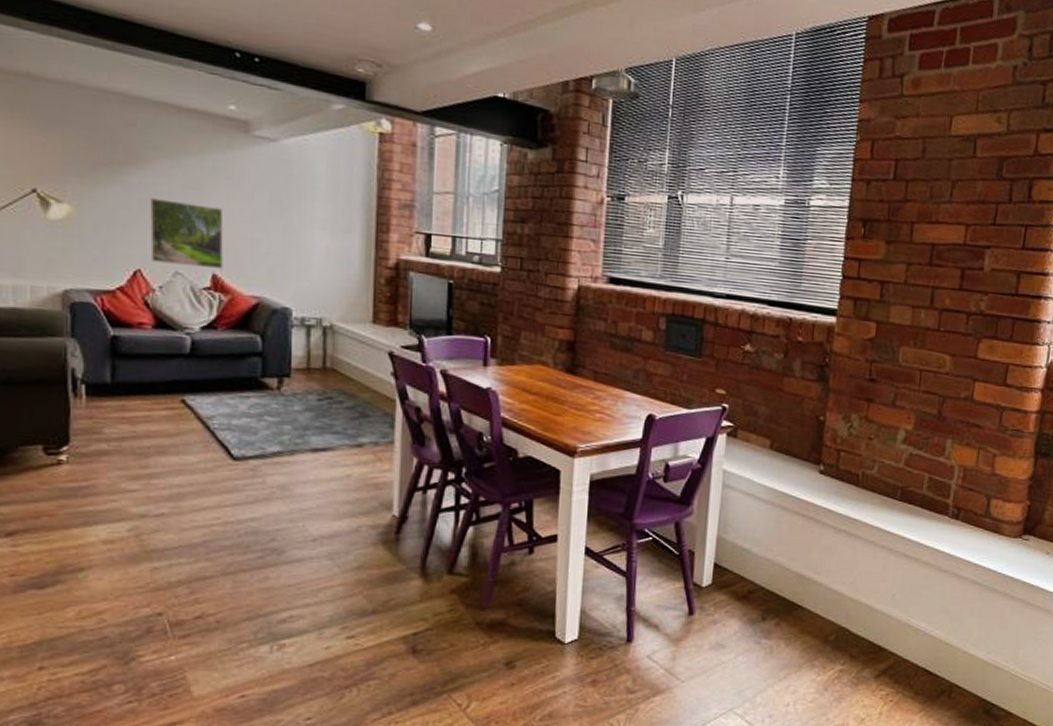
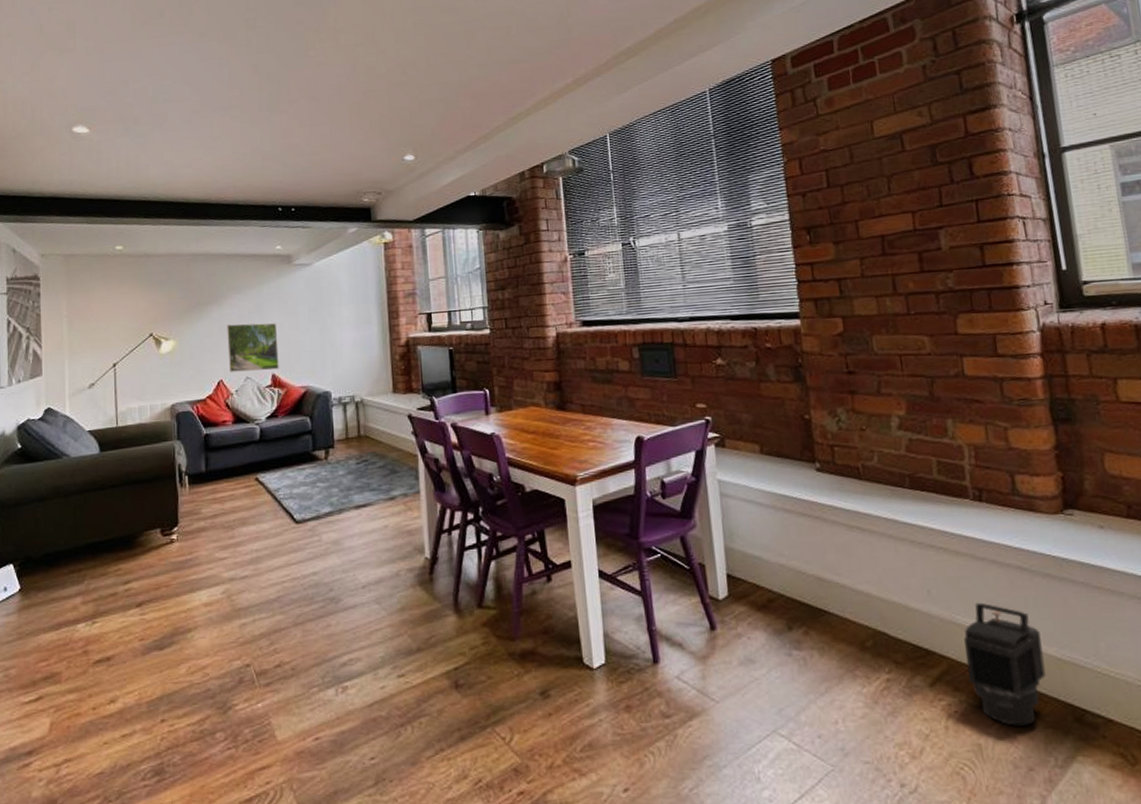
lantern: none [908,609,976,715] -> present [964,602,1046,726]

